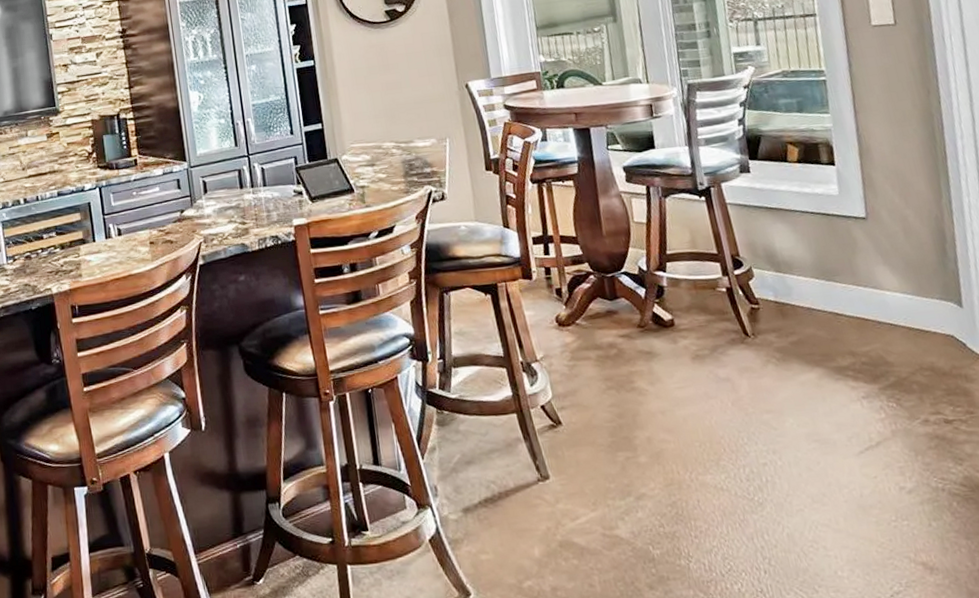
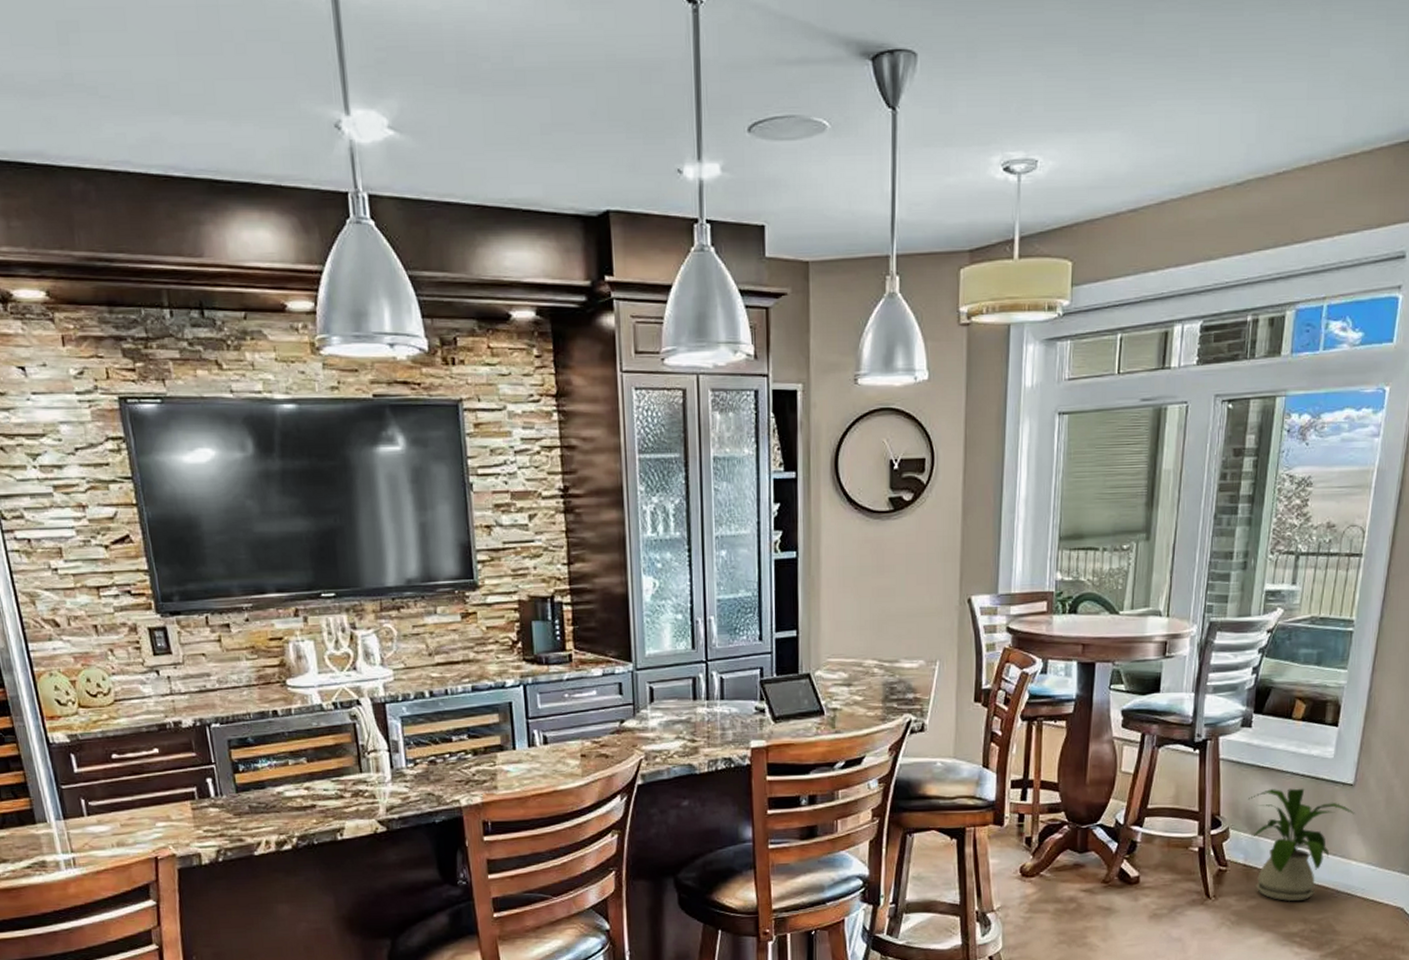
house plant: none [764,224,876,336] -> present [1249,788,1355,902]

